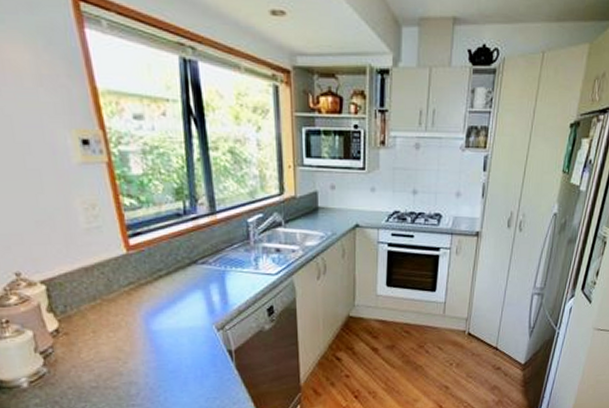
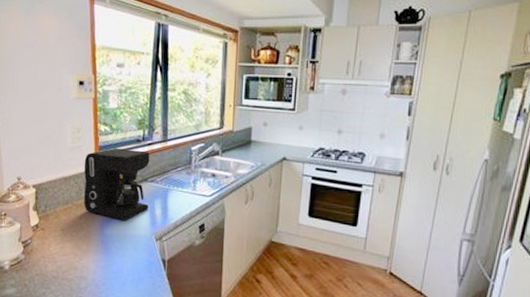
coffee maker: none [108,225,203,312] -> present [83,148,150,220]

